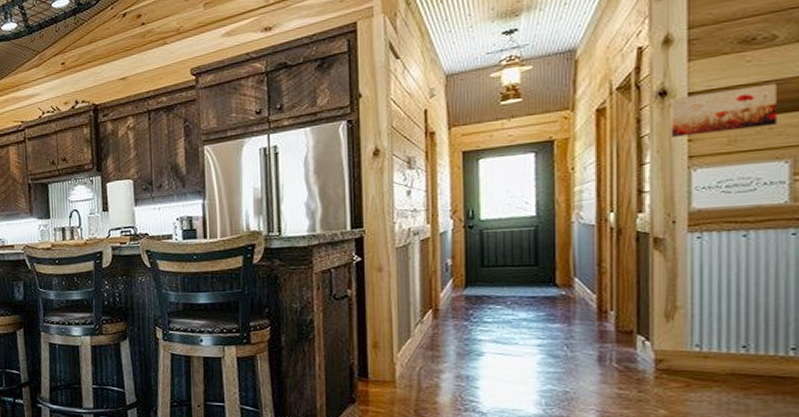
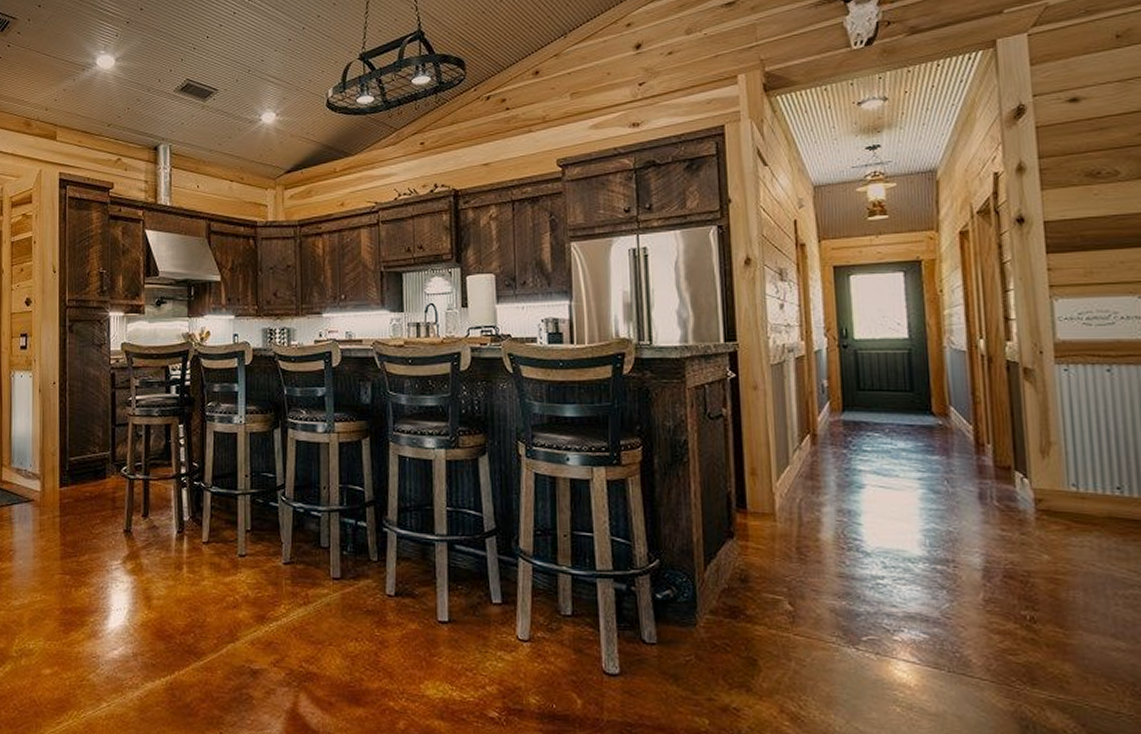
wall art: present [670,83,778,137] -> none [1028,218,1128,265]

